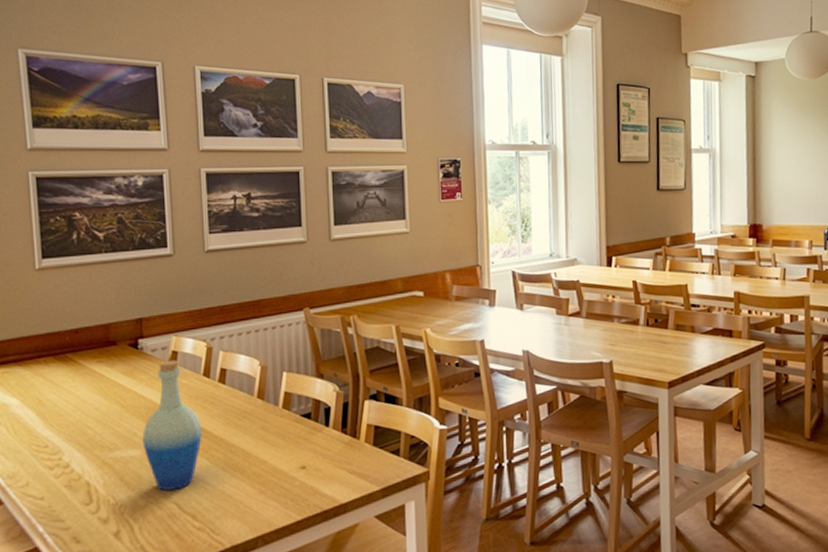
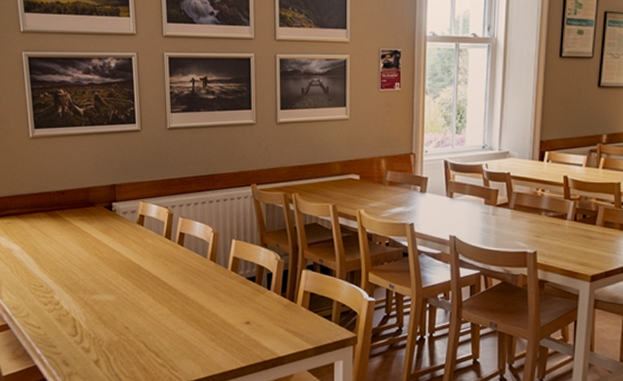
bottle: present [142,360,202,491] -> none [116,222,164,331]

